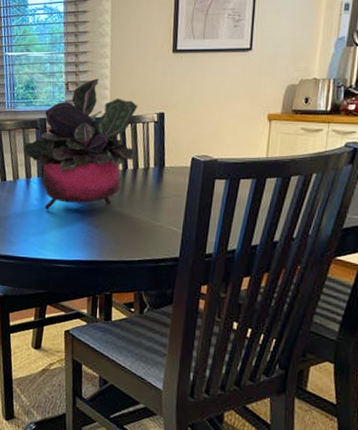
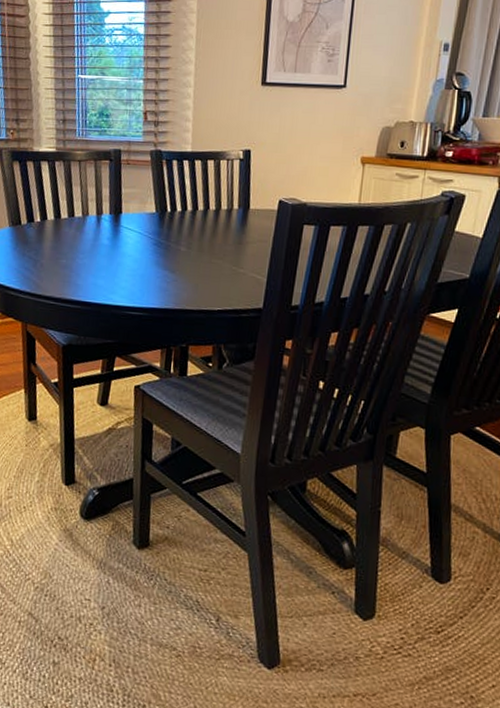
potted plant: present [23,78,138,210] -> none [94,108,223,251]

